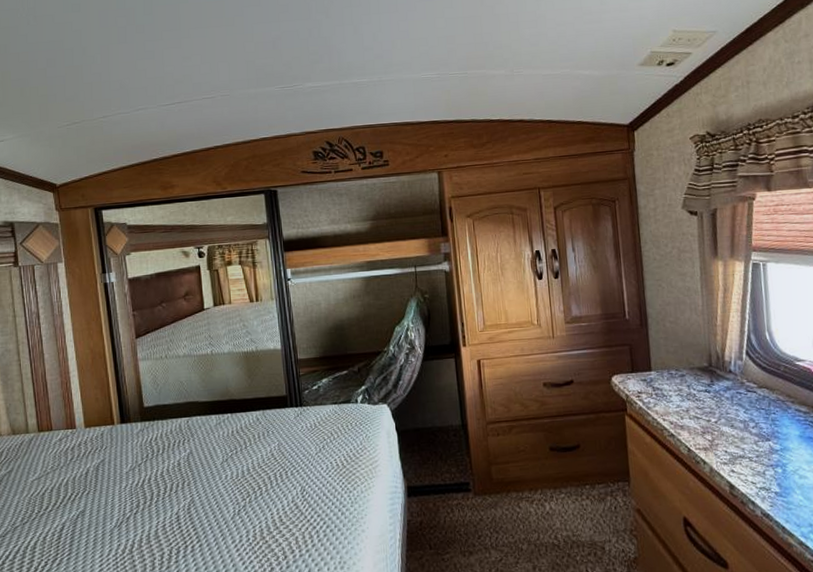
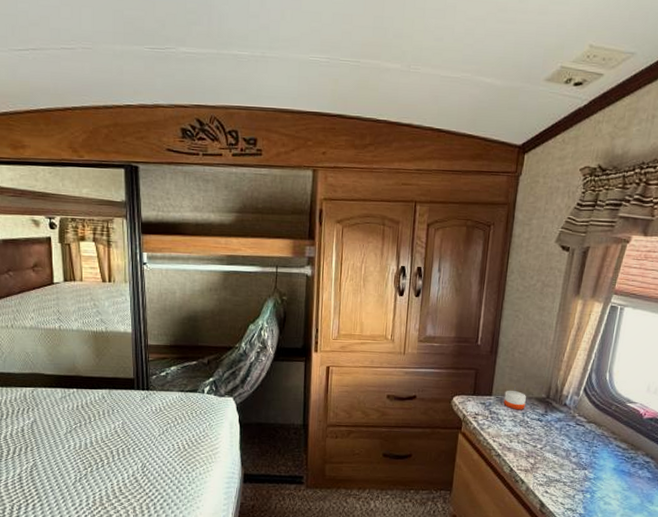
candle: none [664,362,689,383] -> present [503,390,526,409]

